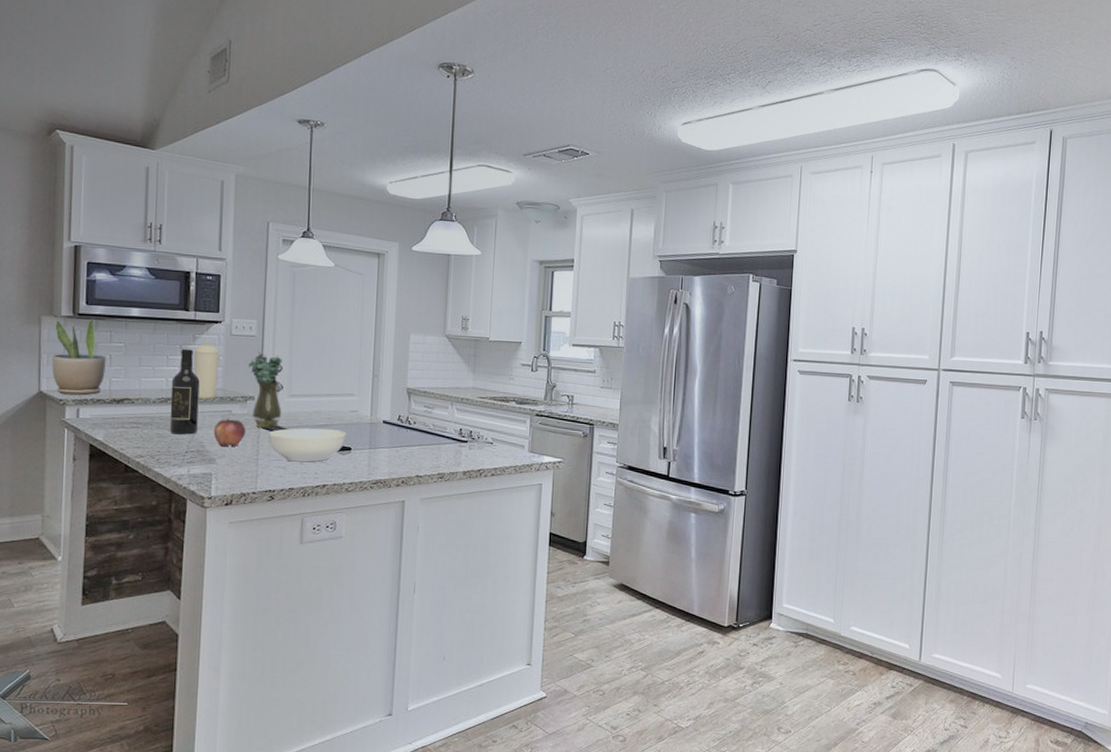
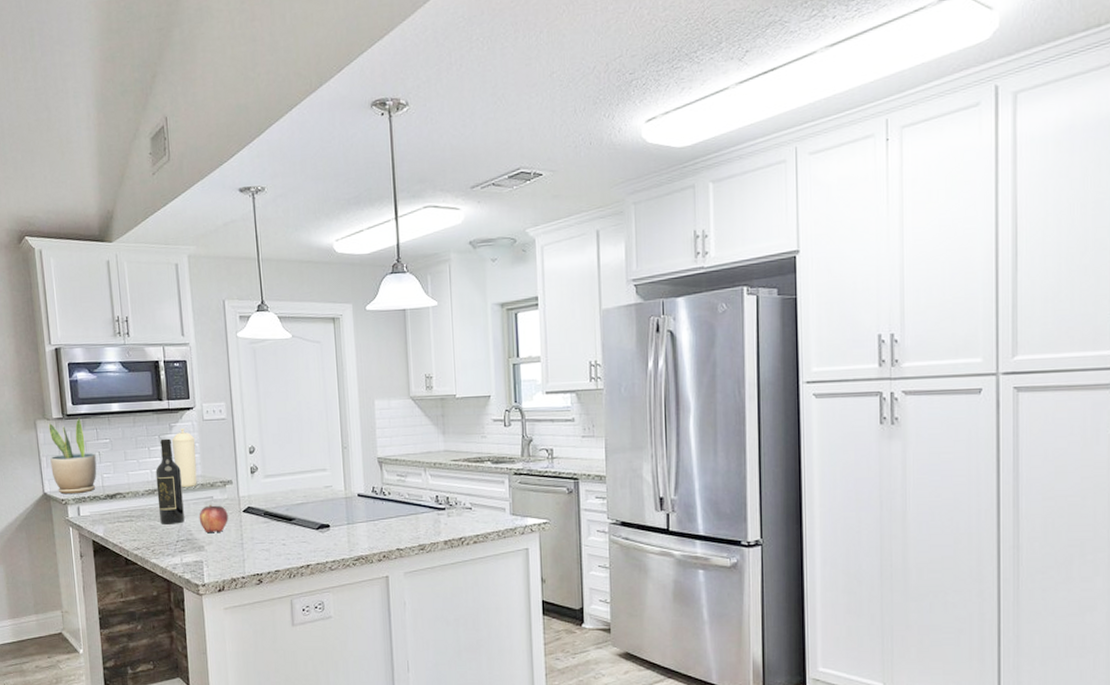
vase: present [249,352,282,429] -> none [223,434,260,512]
bowl: present [268,428,347,463] -> none [249,507,324,544]

